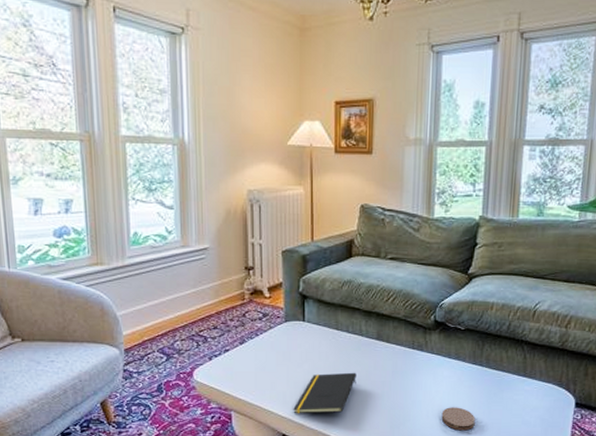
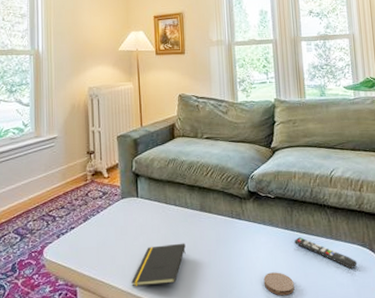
remote control: none [481,373,550,409] -> present [294,237,357,270]

